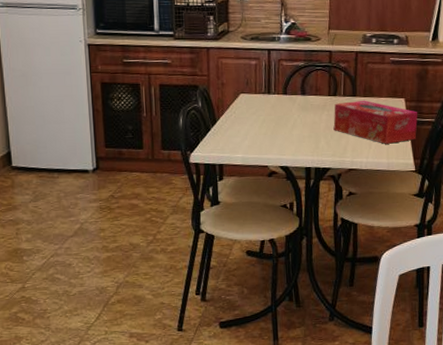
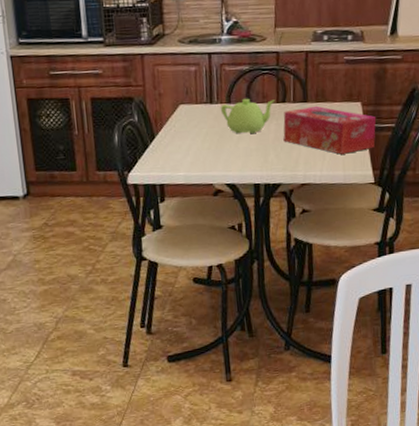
teapot: none [277,90,327,123] -> present [220,98,275,134]

